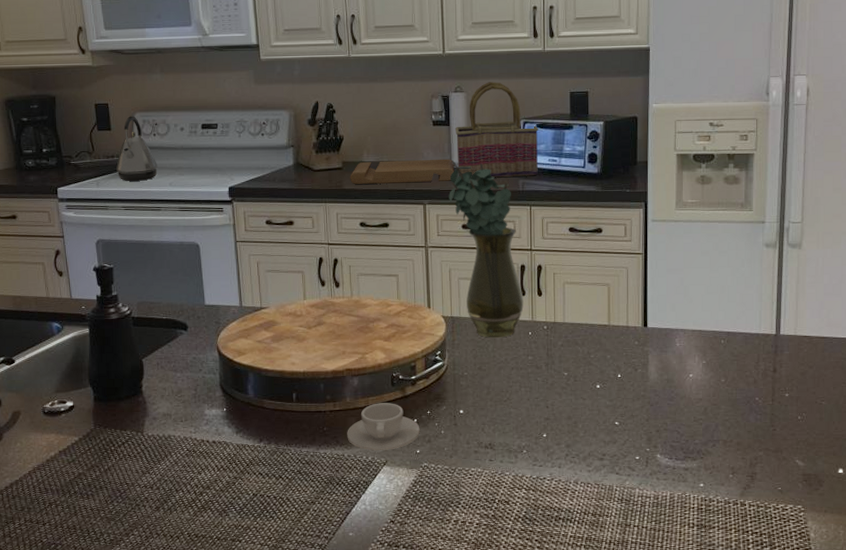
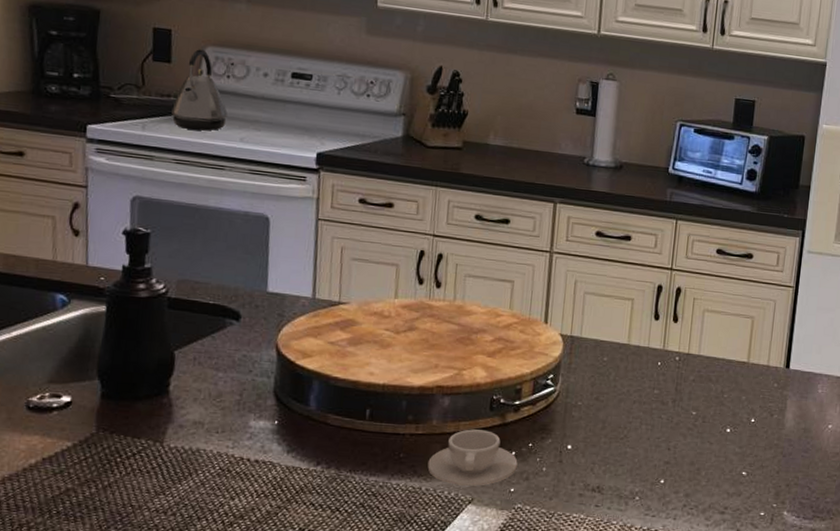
cutting board: present [350,159,455,184] -> none [469,144,596,180]
vase: present [449,161,524,338] -> none [584,157,657,366]
basket: present [455,82,538,179] -> none [598,73,696,187]

